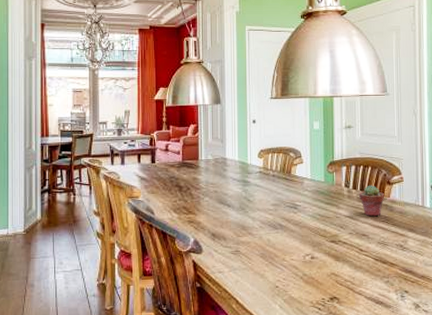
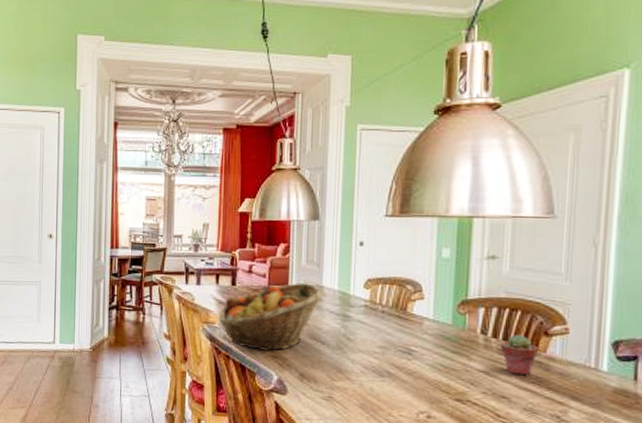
fruit basket: none [142,157,228,218] -> present [219,283,325,352]

